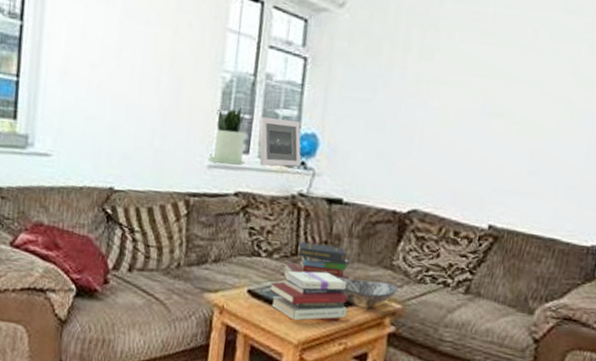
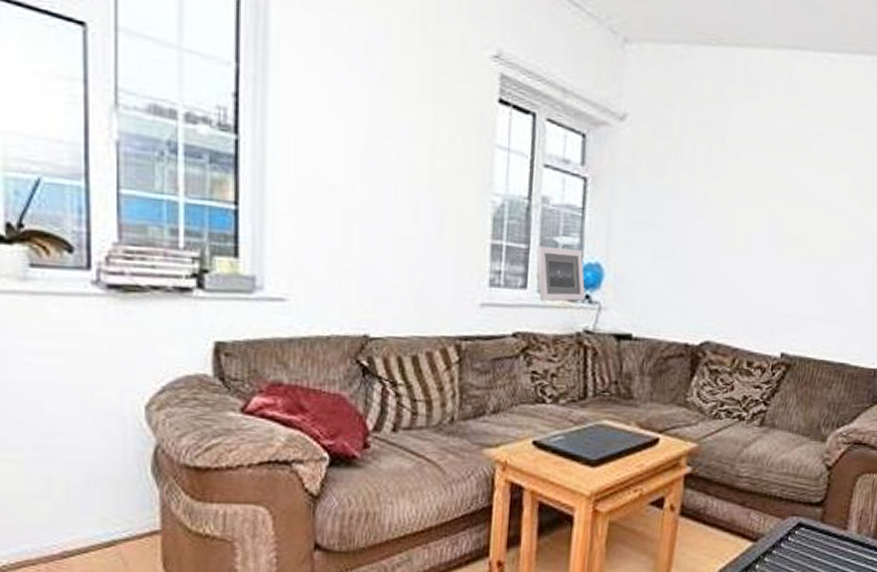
planter: present [207,107,246,166] -> none [479,235,523,303]
books: present [269,271,347,321] -> none [557,414,641,470]
books: present [284,241,350,281] -> none [571,383,643,428]
decorative bowl: present [335,277,399,308] -> none [627,419,694,450]

